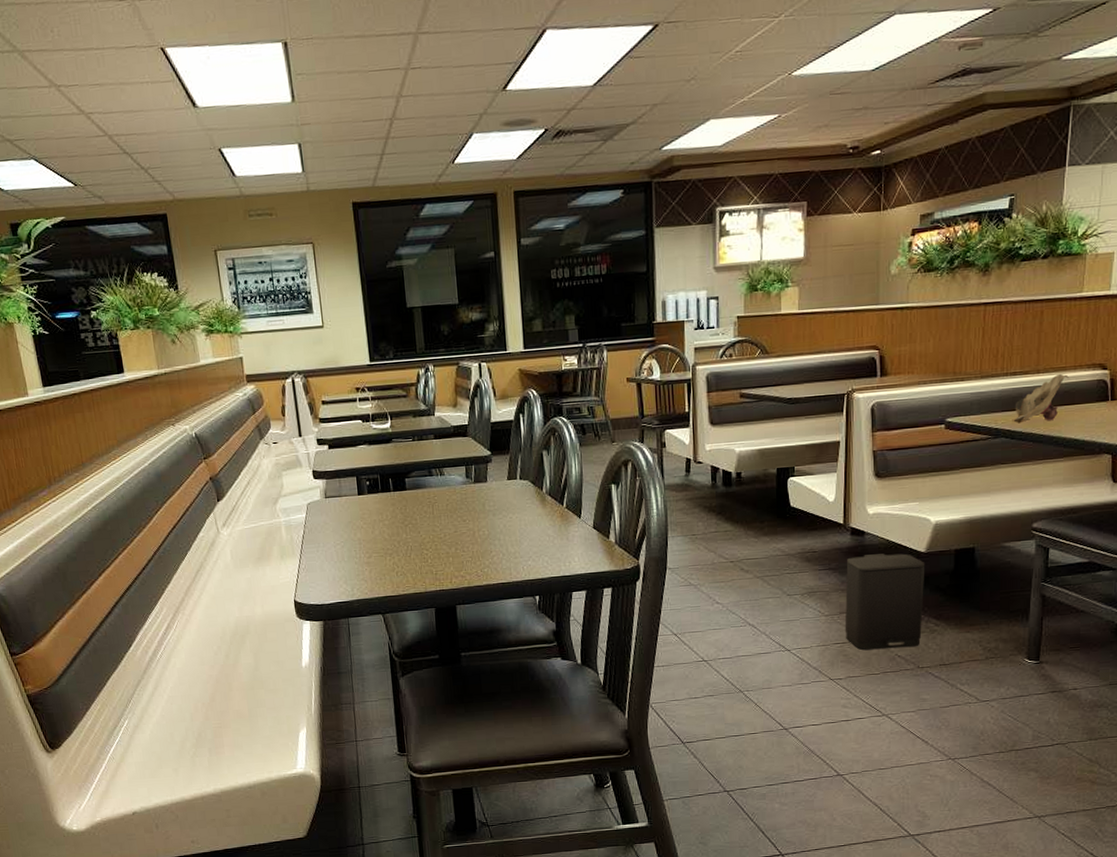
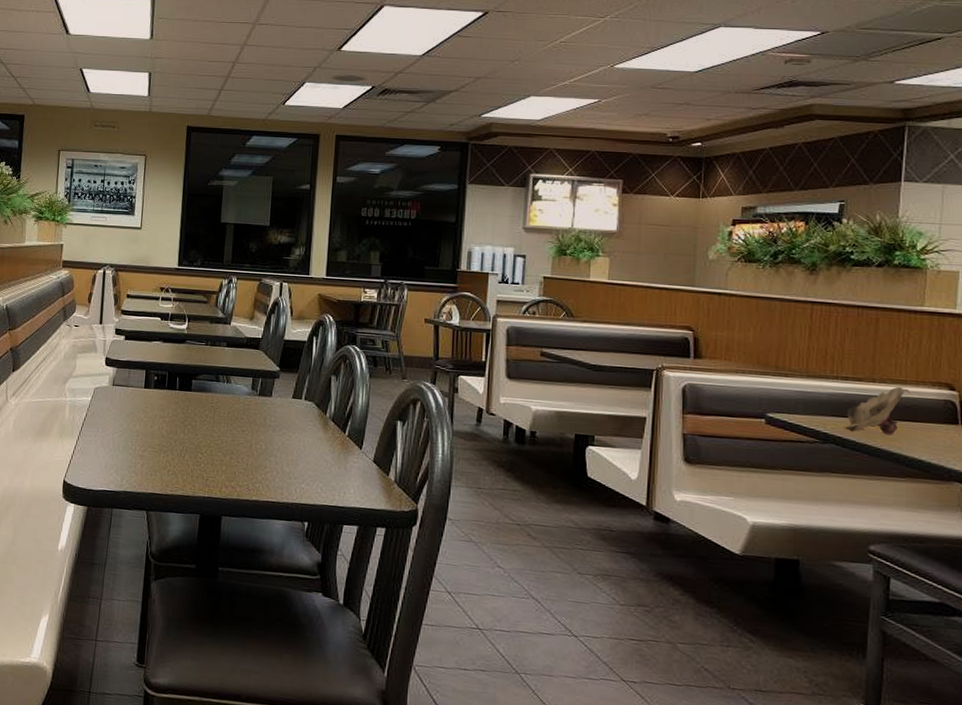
pedal bin: present [844,553,925,650] -> none [642,544,740,663]

